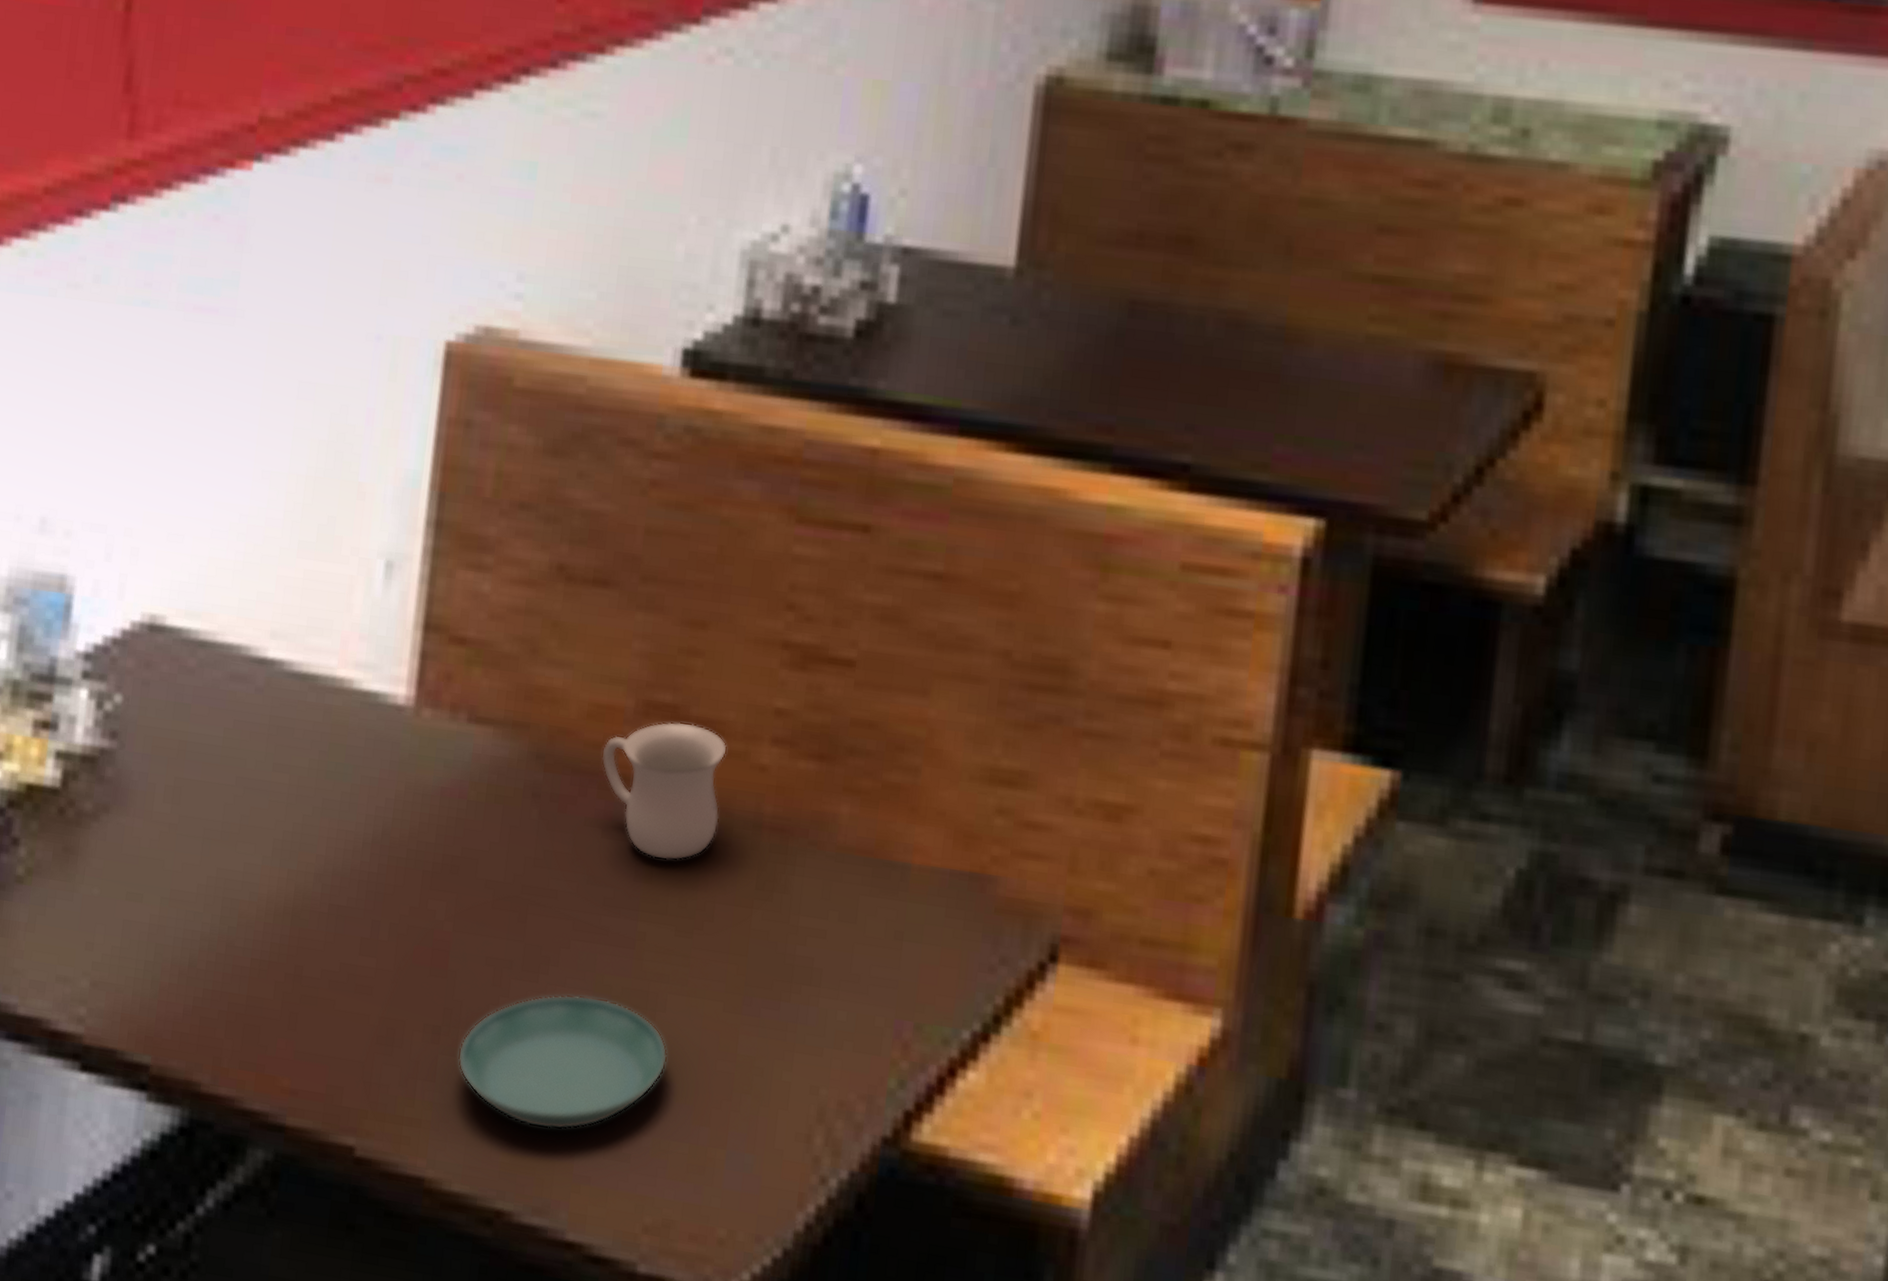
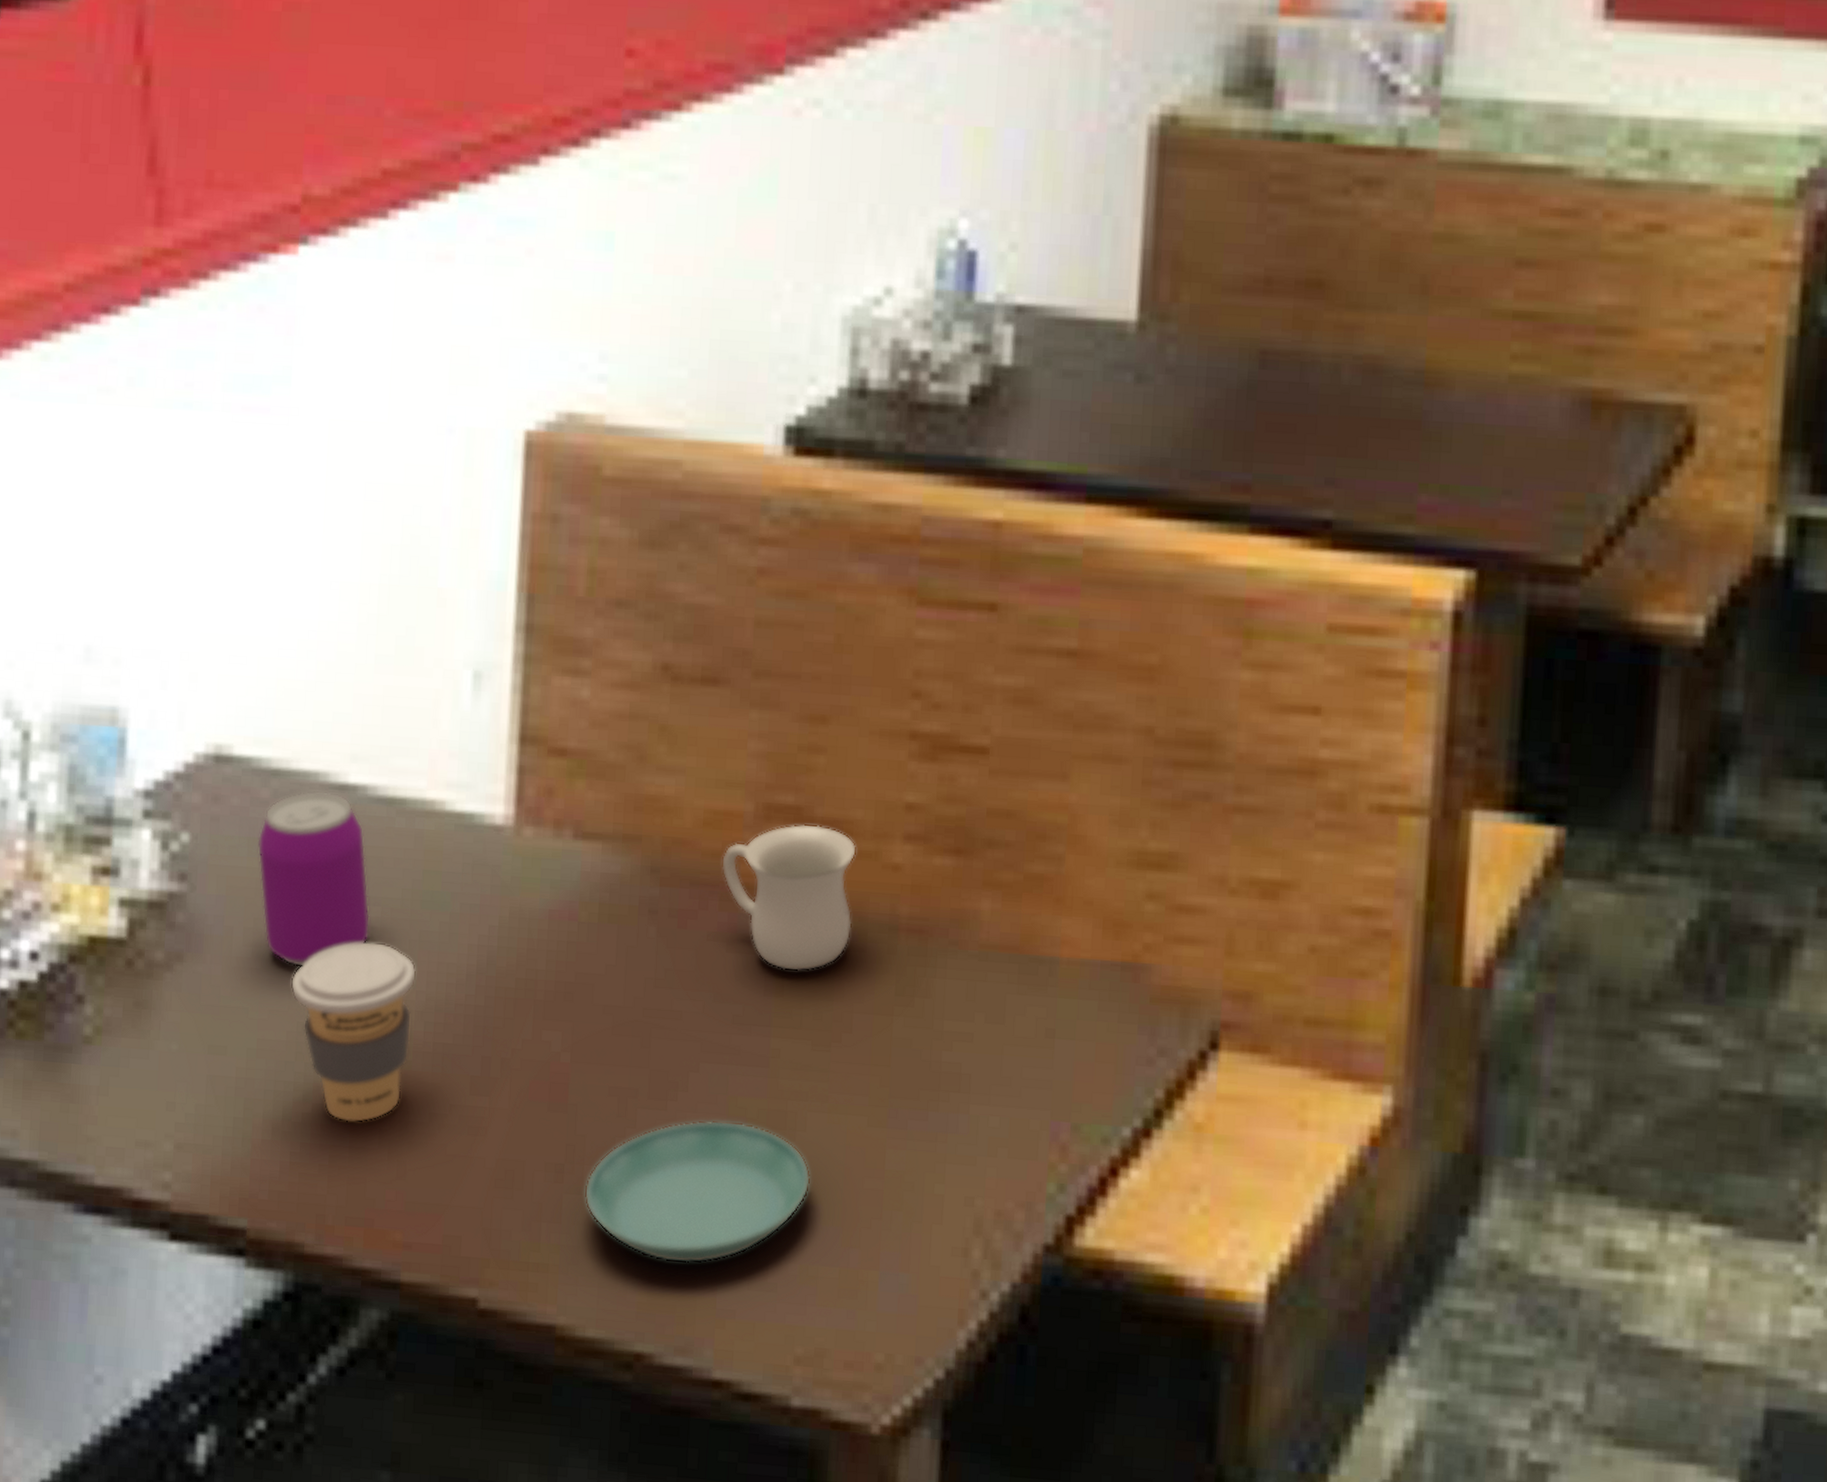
beverage can: none [182,663,279,826] -> present [257,791,371,967]
coffee cup: none [203,805,317,974] -> present [290,941,416,1123]

